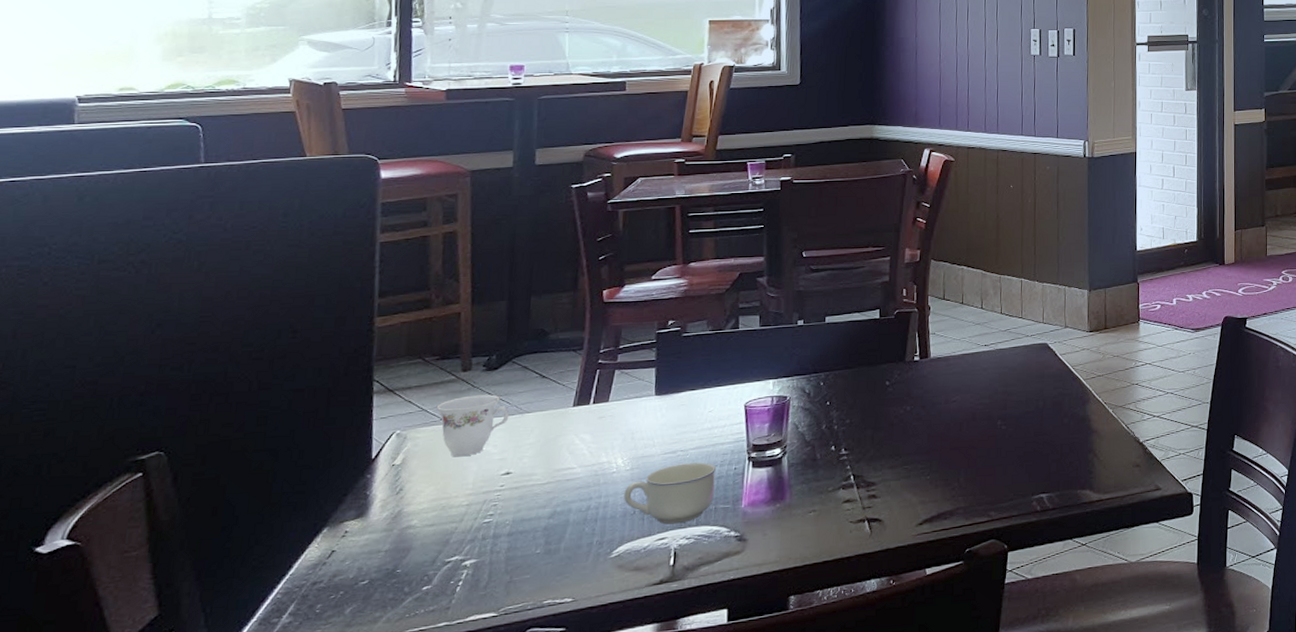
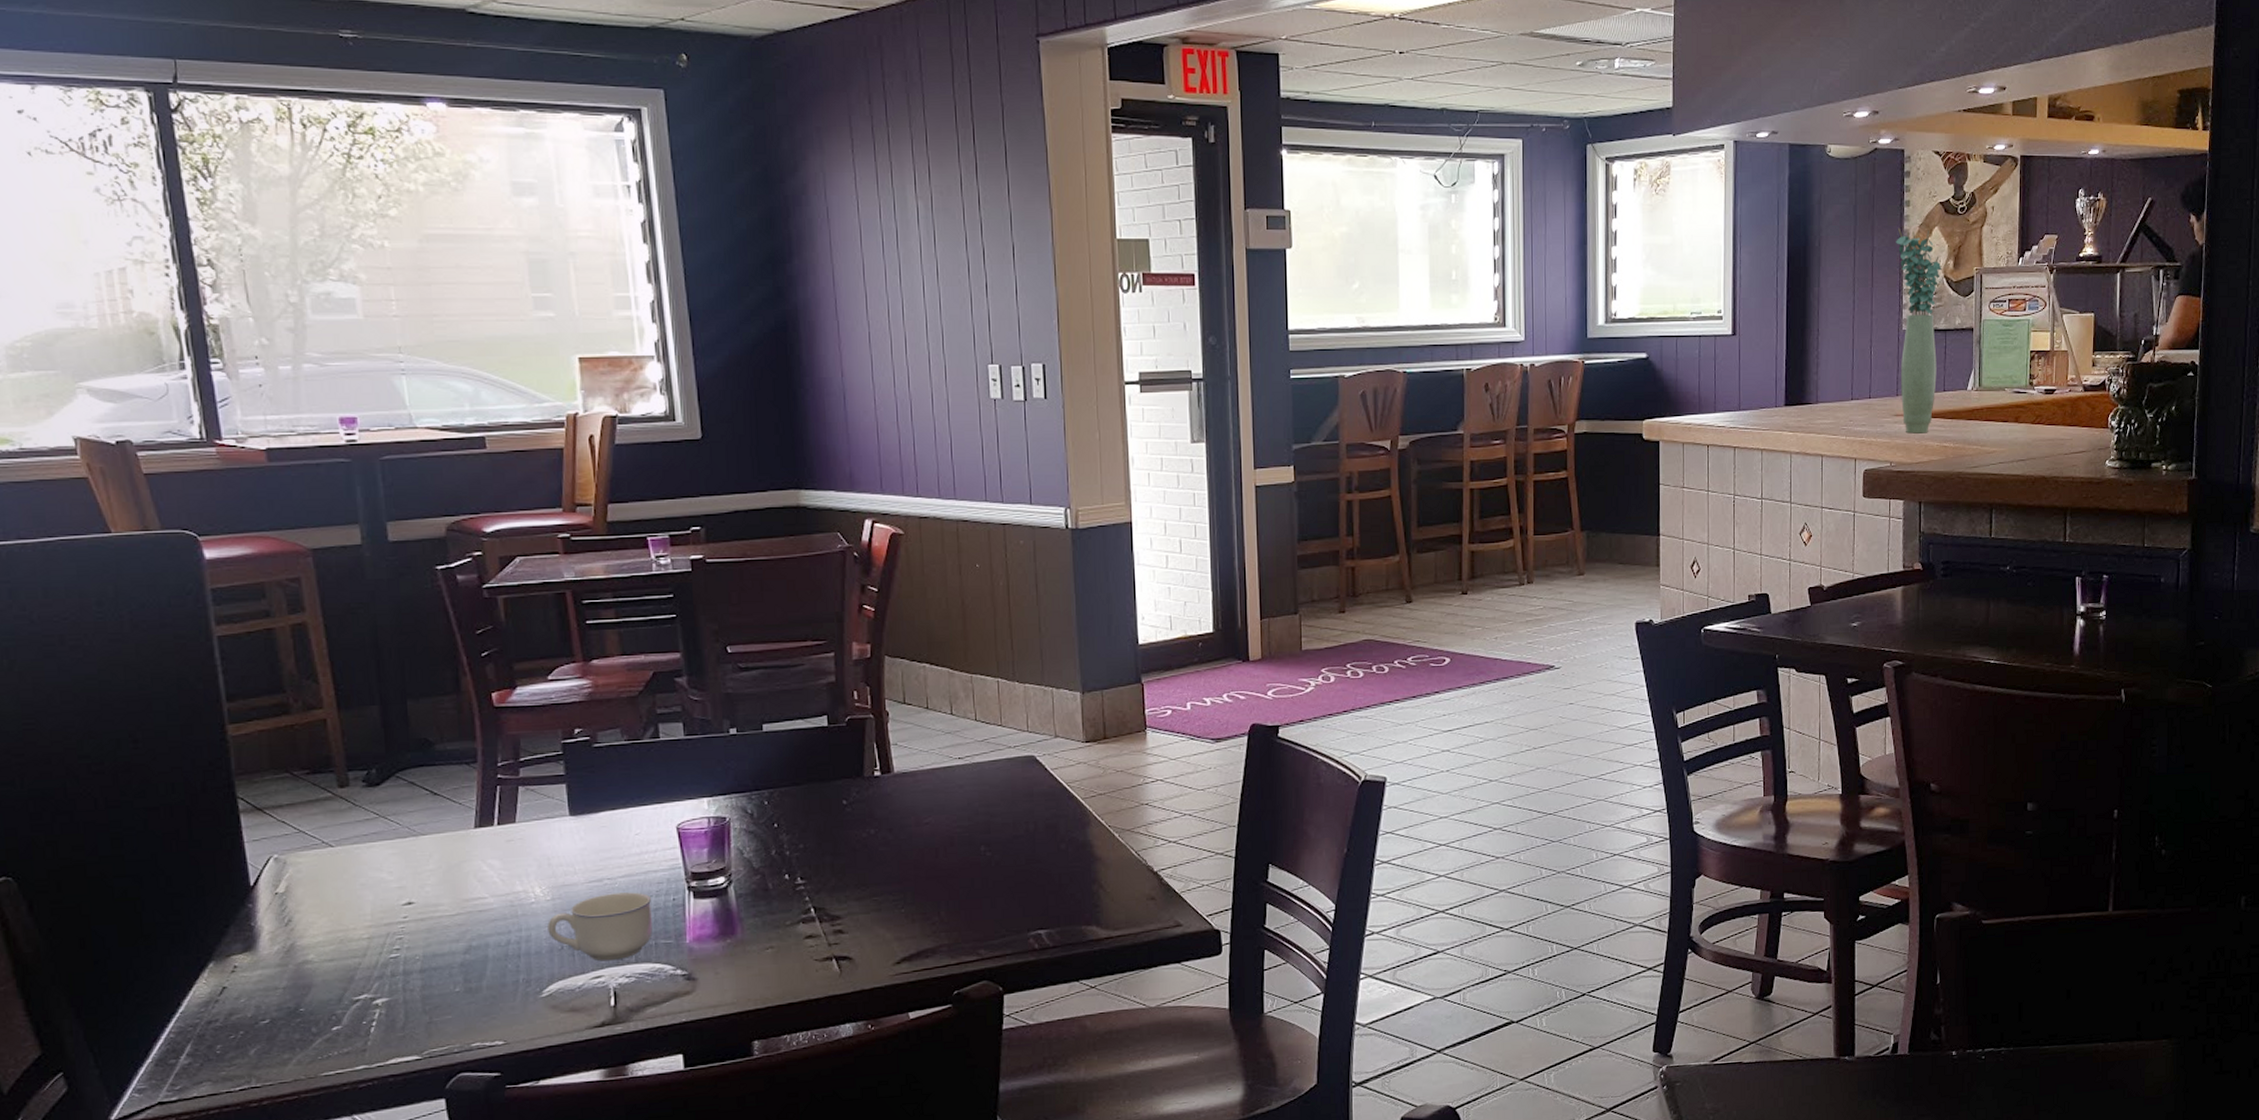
teacup: present [436,394,510,457] -> none [315,814,402,885]

